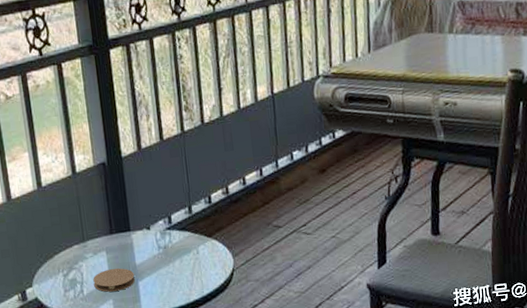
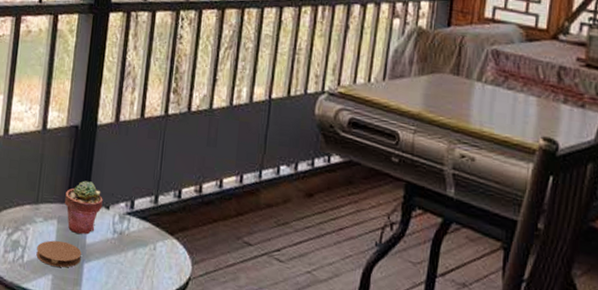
potted succulent: none [108,209,144,258] -> present [65,180,103,235]

